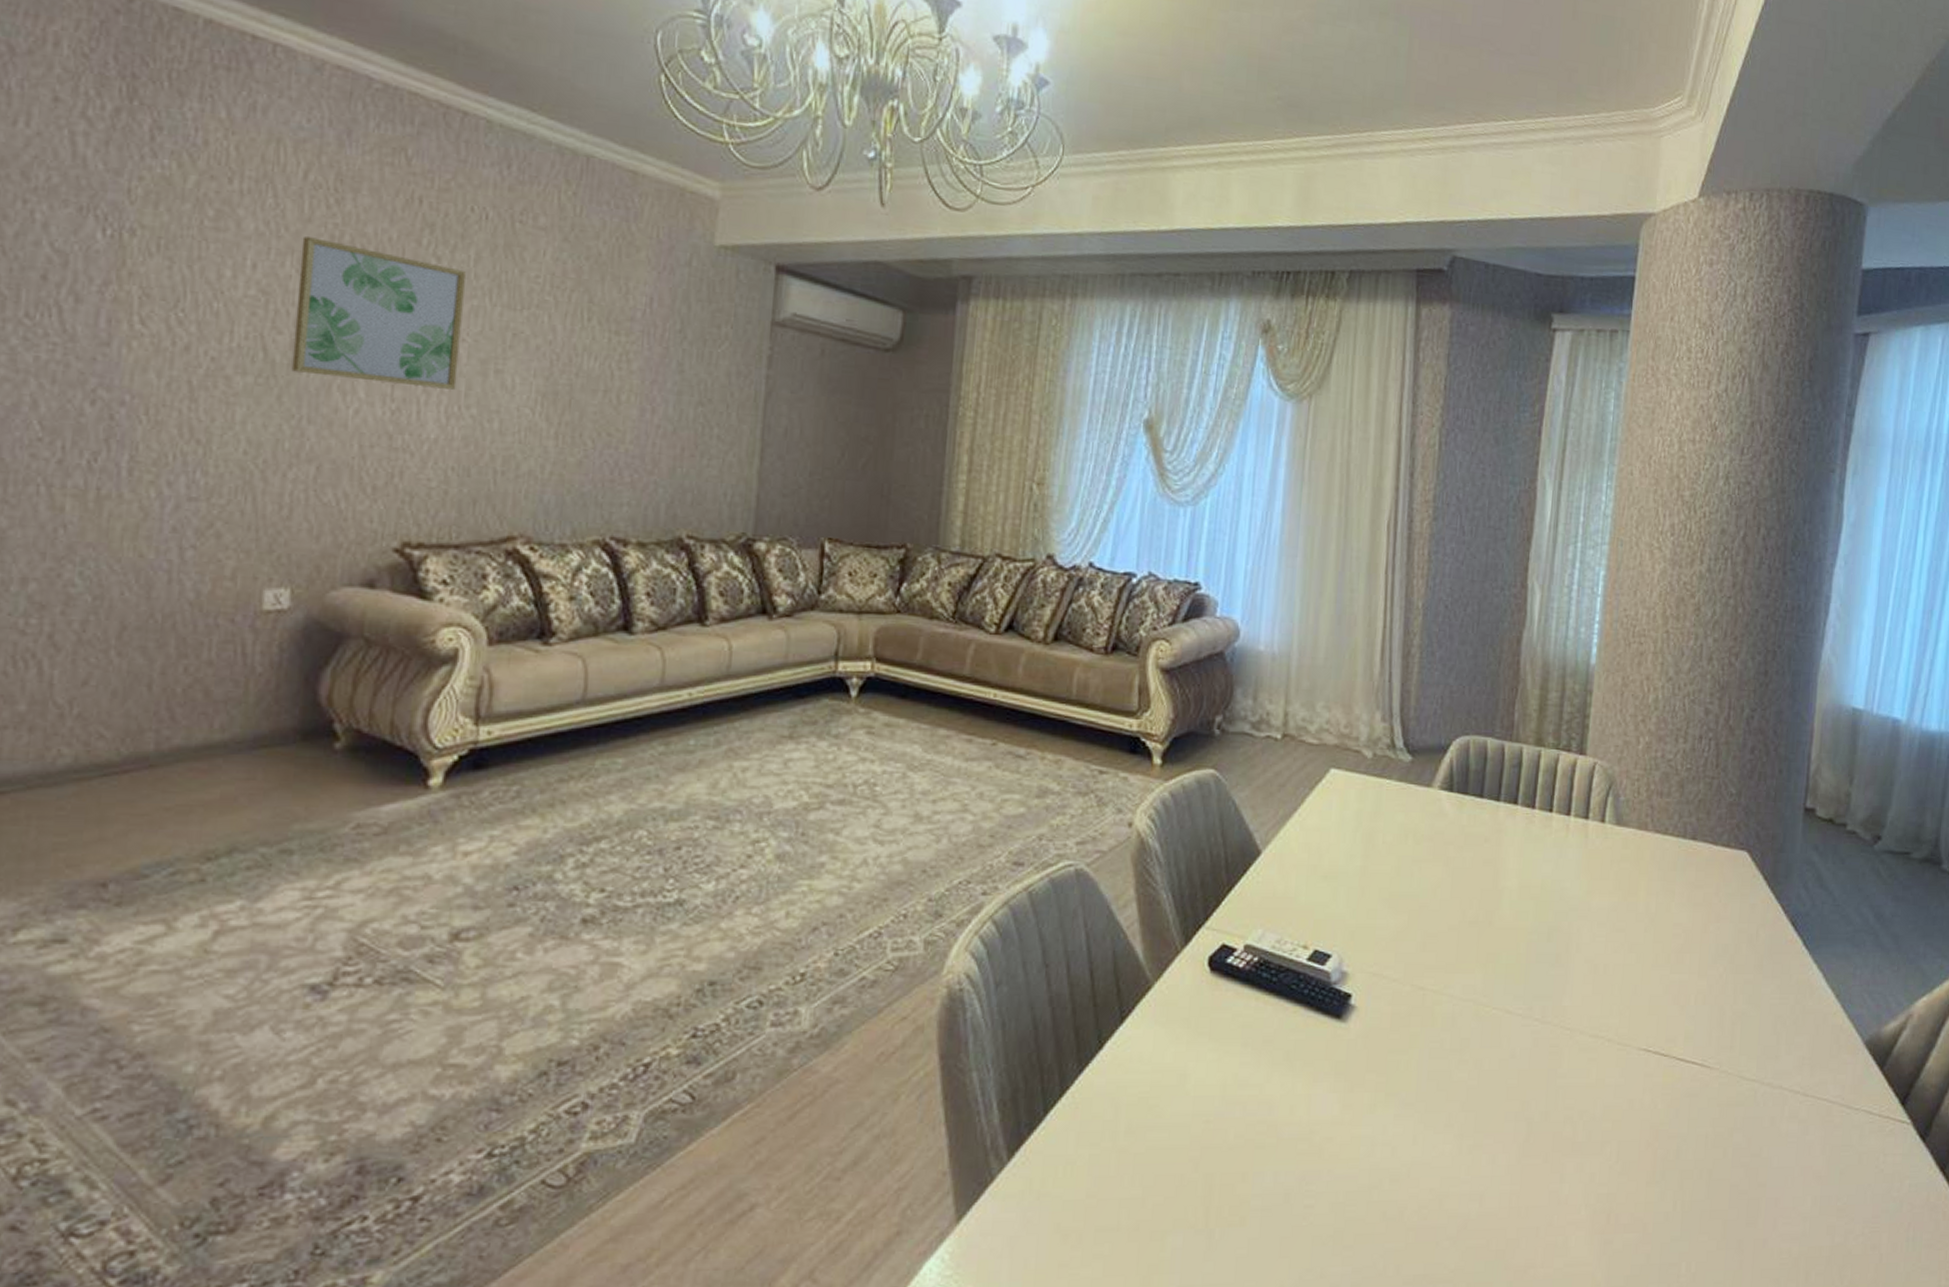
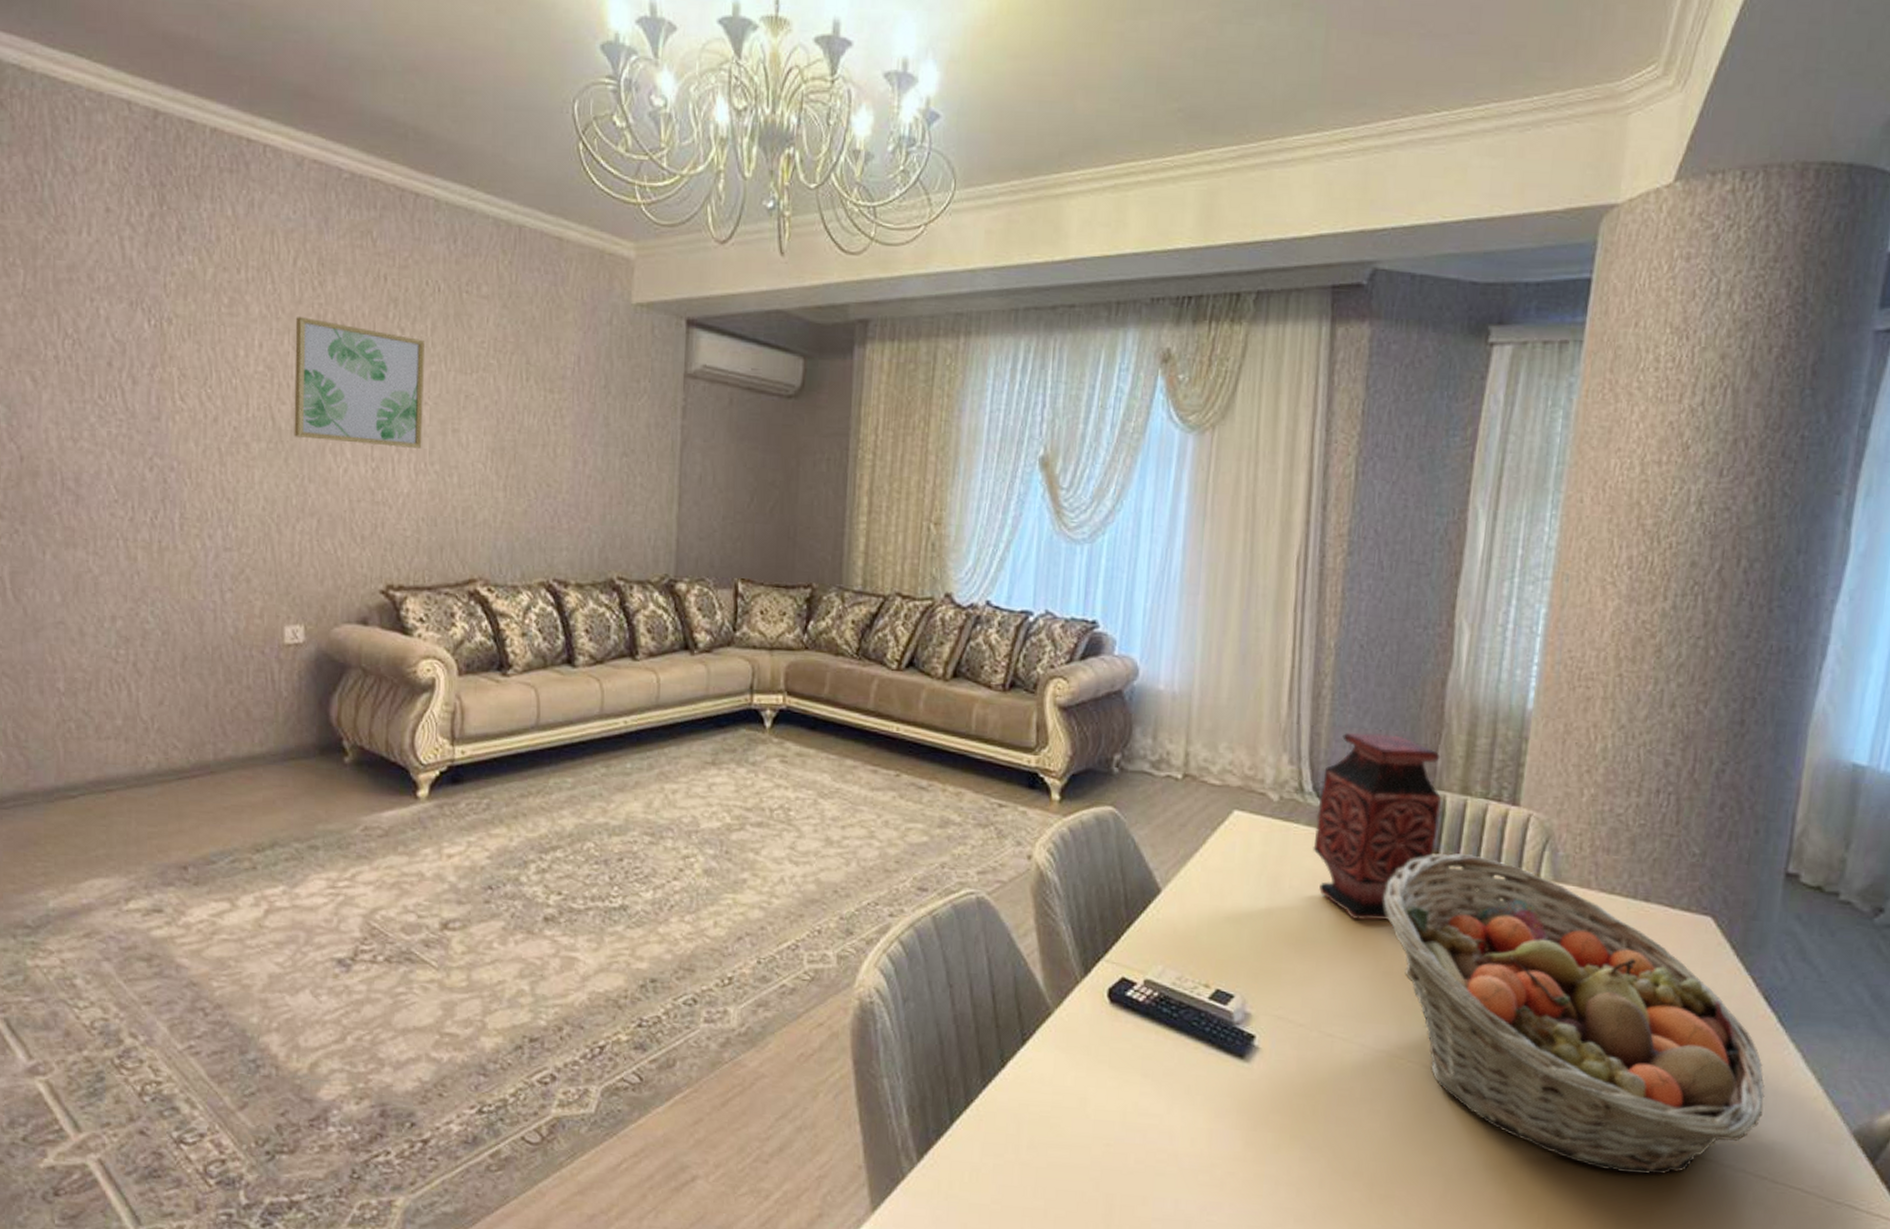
vase: none [1404,689,1519,871] -> present [1313,733,1442,920]
fruit basket: none [1469,803,1795,1099] -> present [1383,853,1765,1175]

